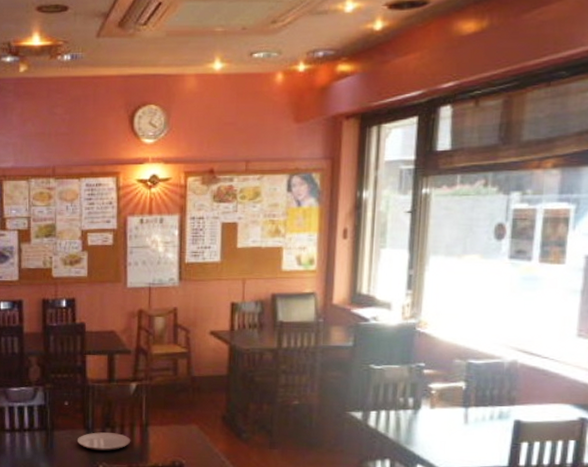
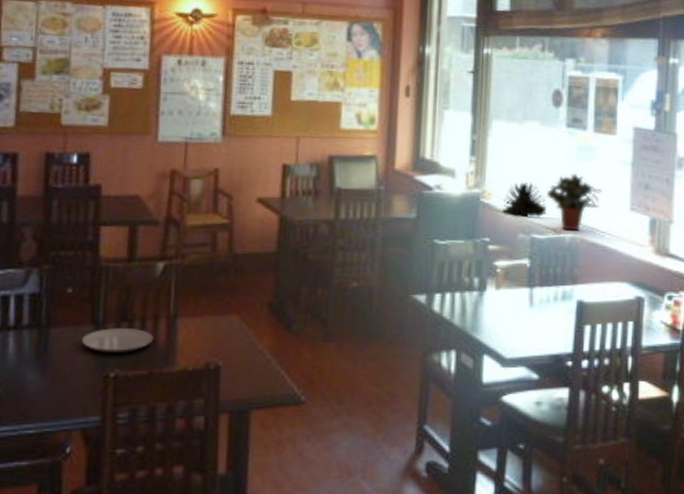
succulent plant: none [438,313,486,344] -> present [502,182,548,217]
potted plant: none [485,303,547,357] -> present [547,173,603,232]

